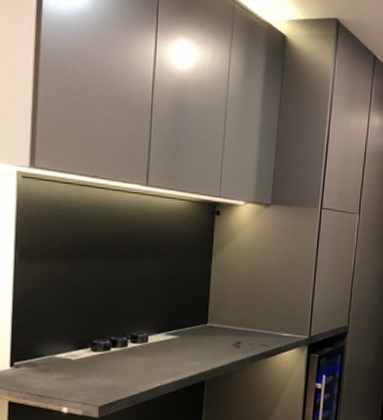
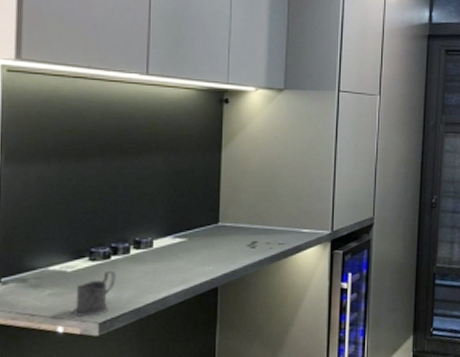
mug: none [77,360,115,401] -> present [73,270,116,318]

